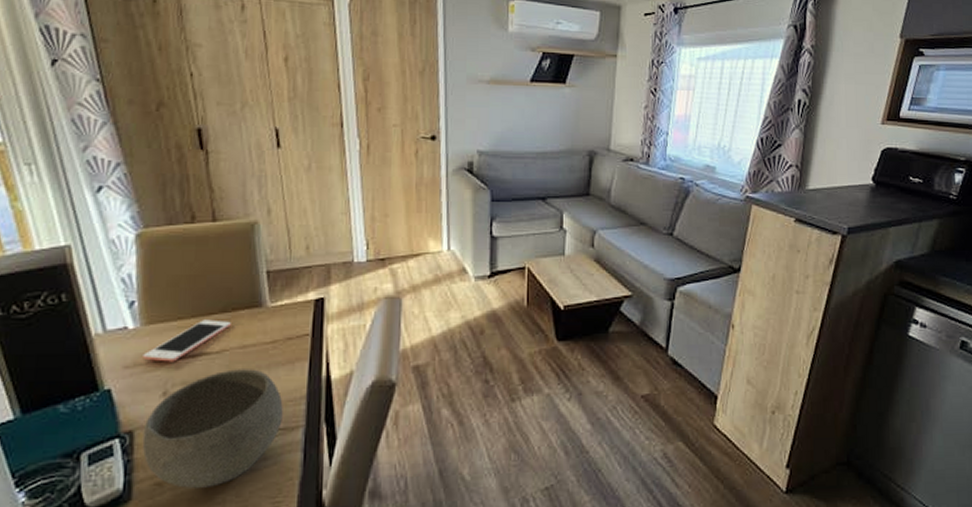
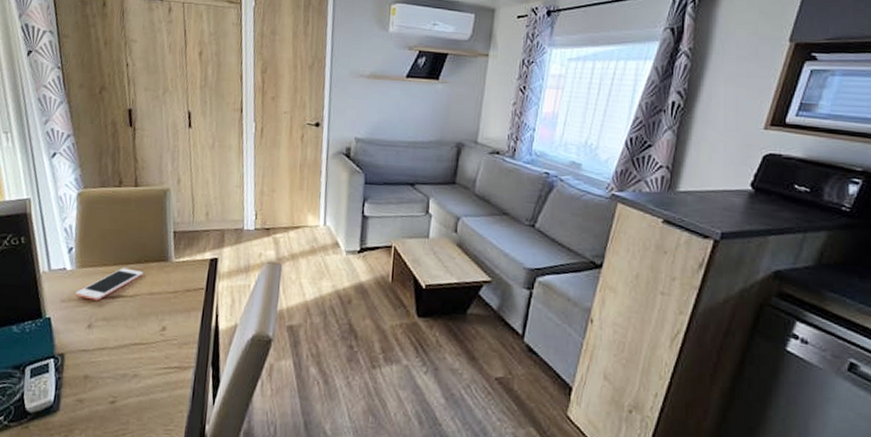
bowl: present [142,369,283,488] -> none [70,312,179,409]

